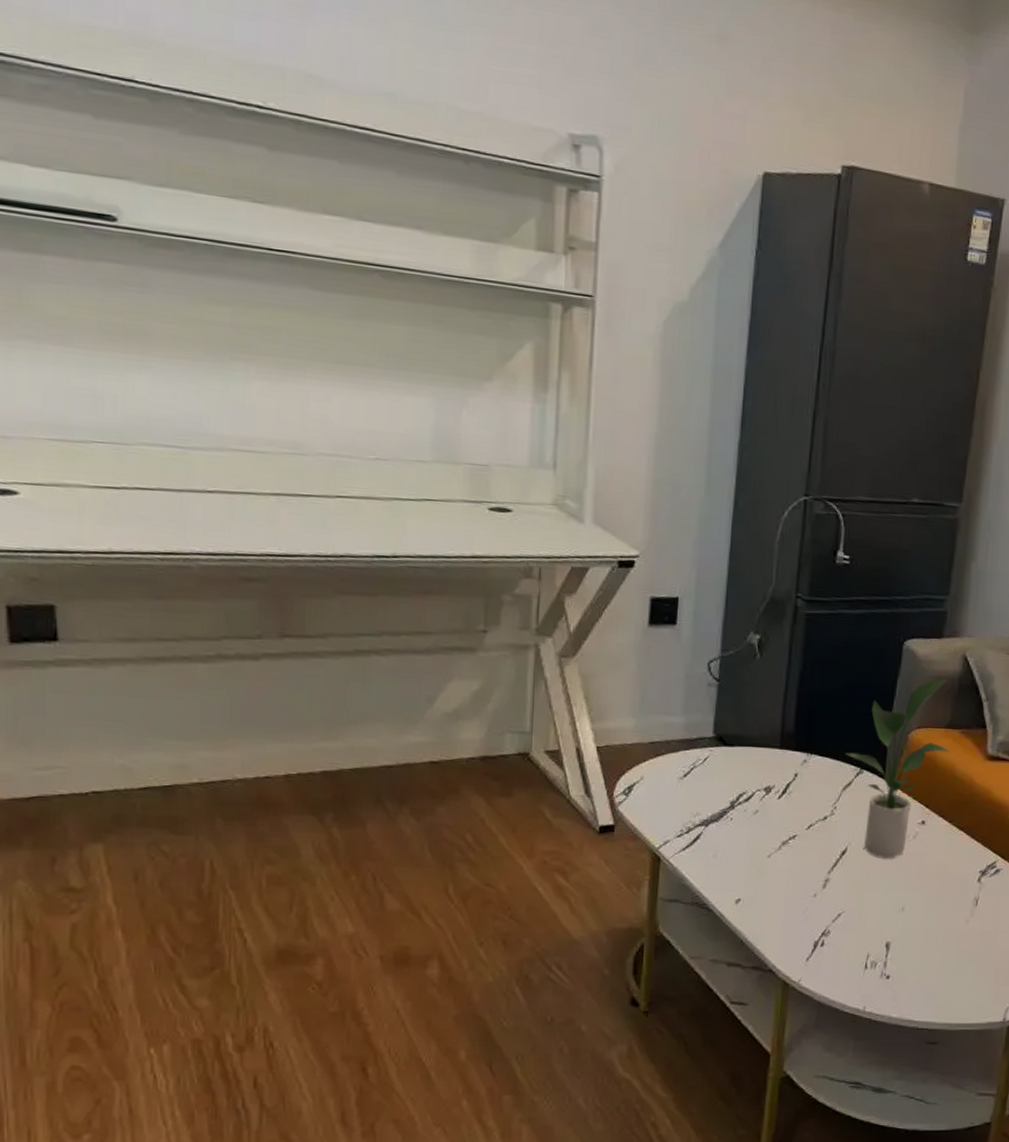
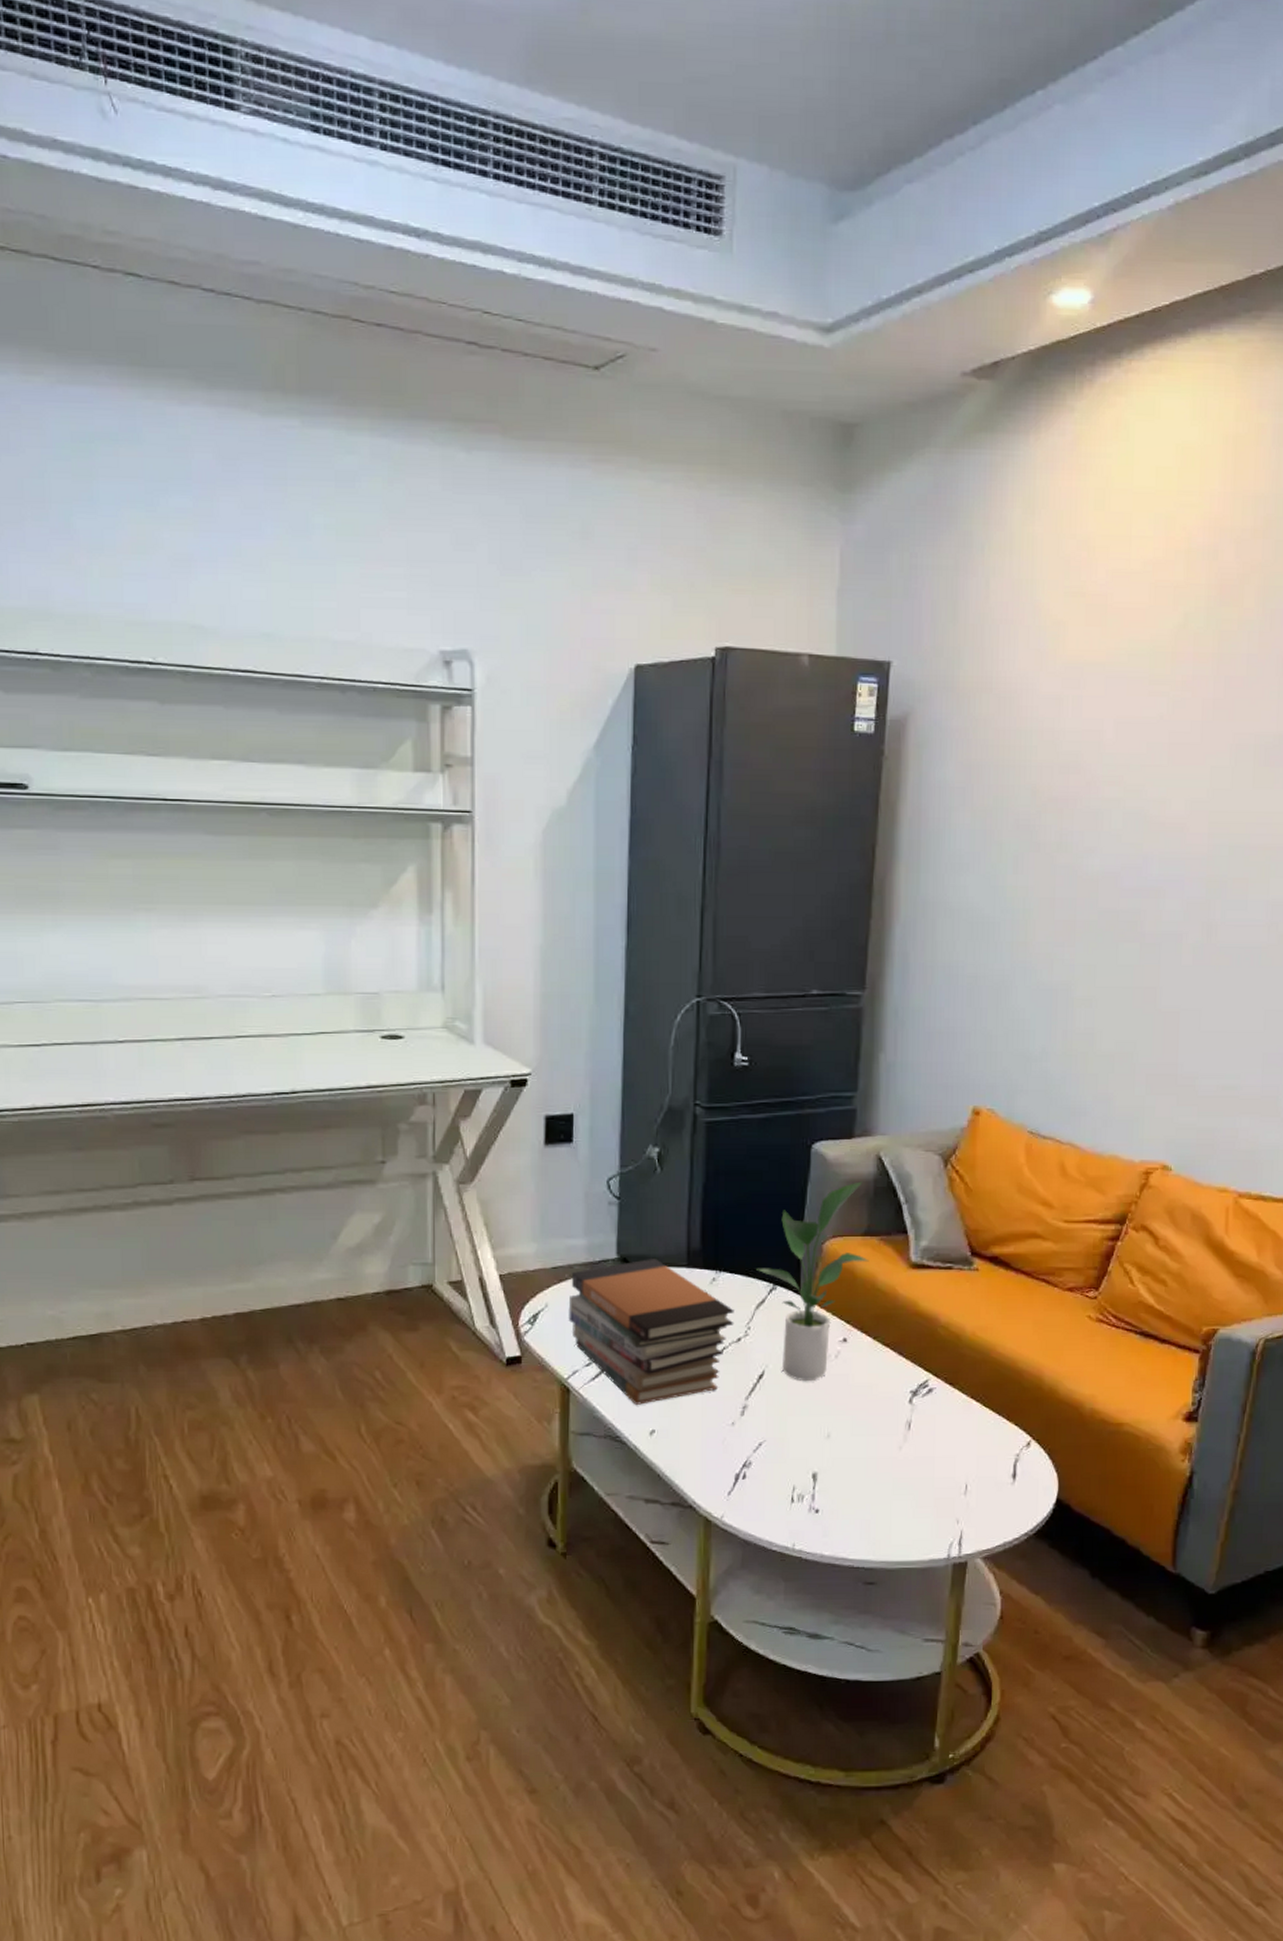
book stack: none [663,739,823,875] -> present [568,1259,734,1405]

